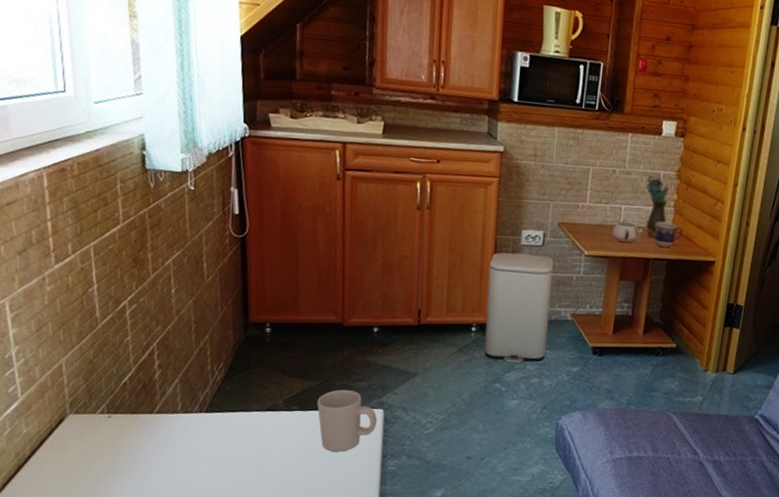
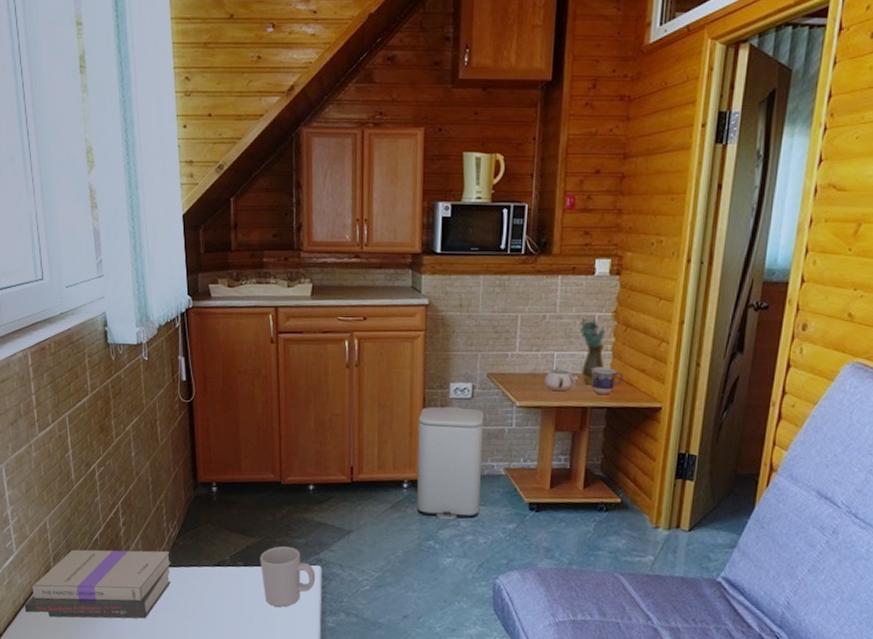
books: none [30,394,215,470] -> present [24,549,171,619]

